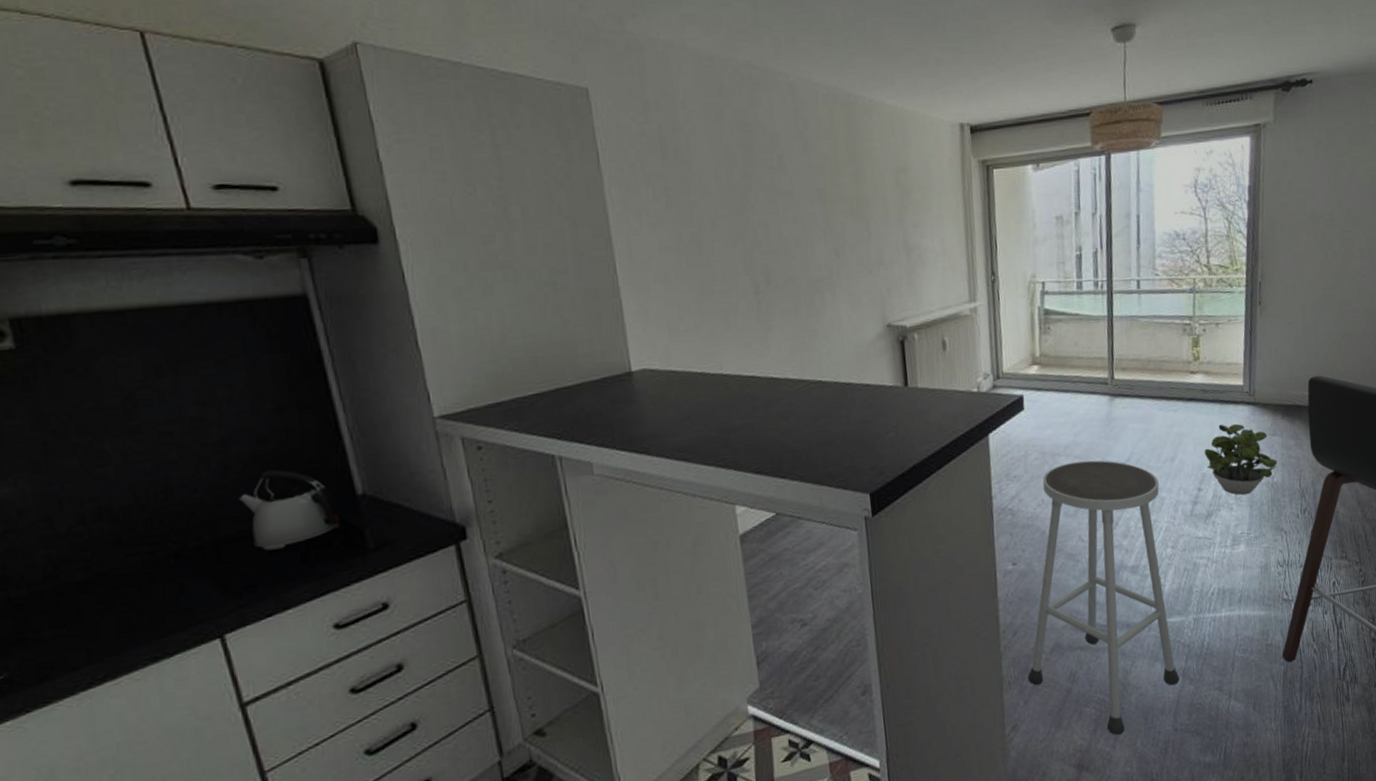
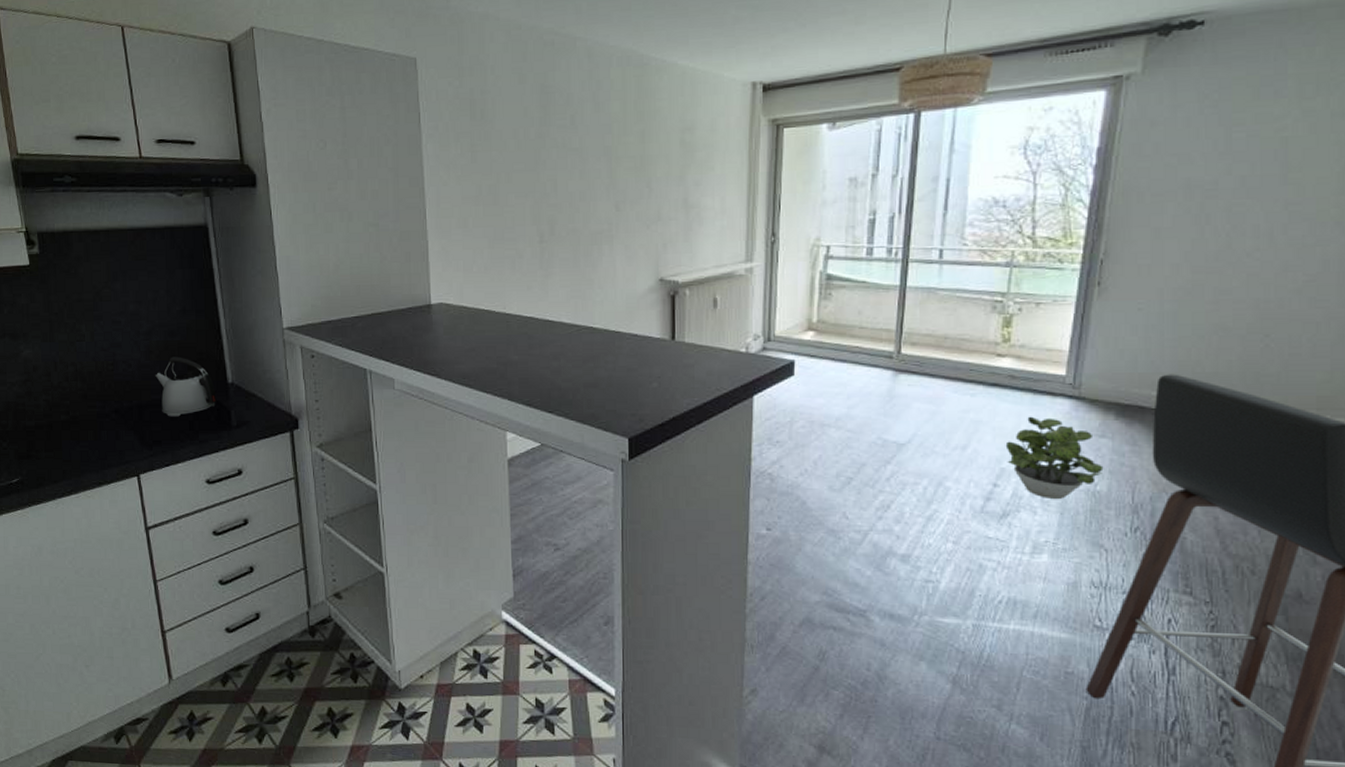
stool: present [1027,460,1180,735] -> none [772,436,949,727]

